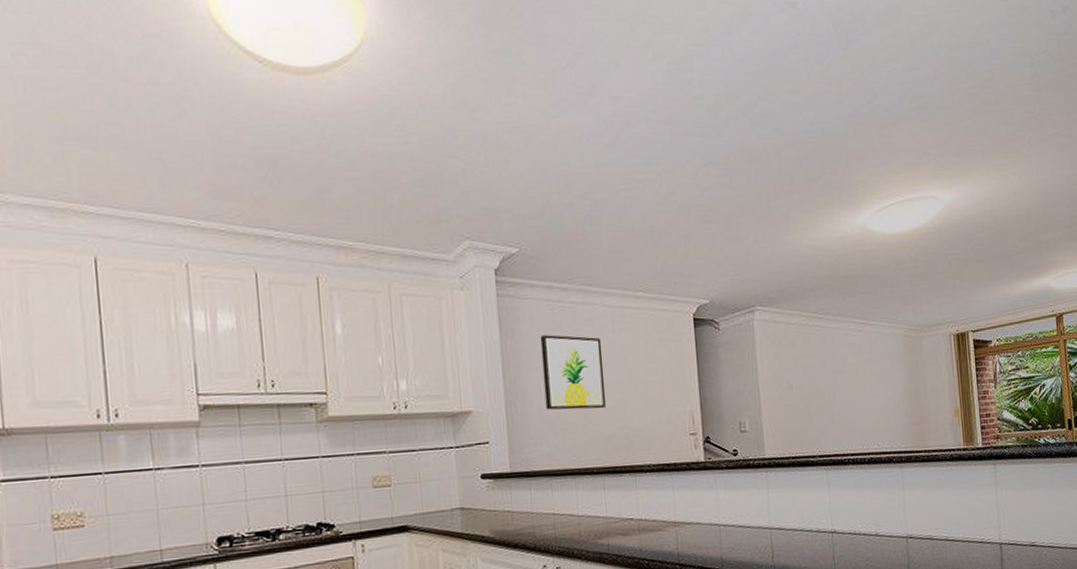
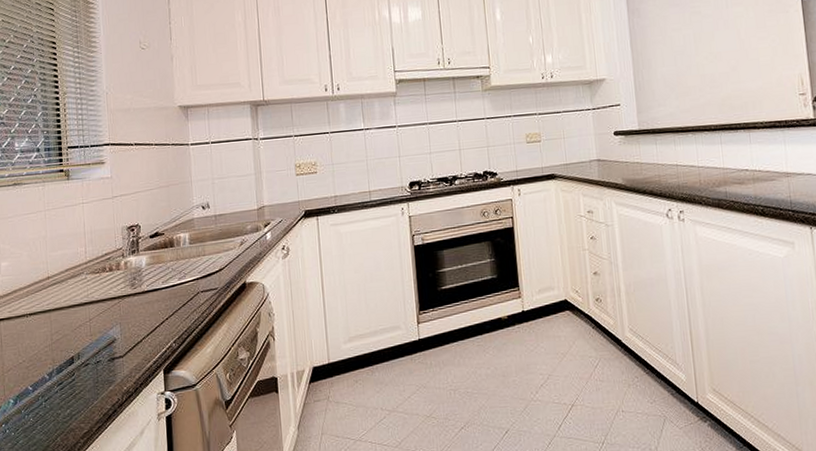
wall art: present [540,335,606,410] -> none [662,12,721,76]

